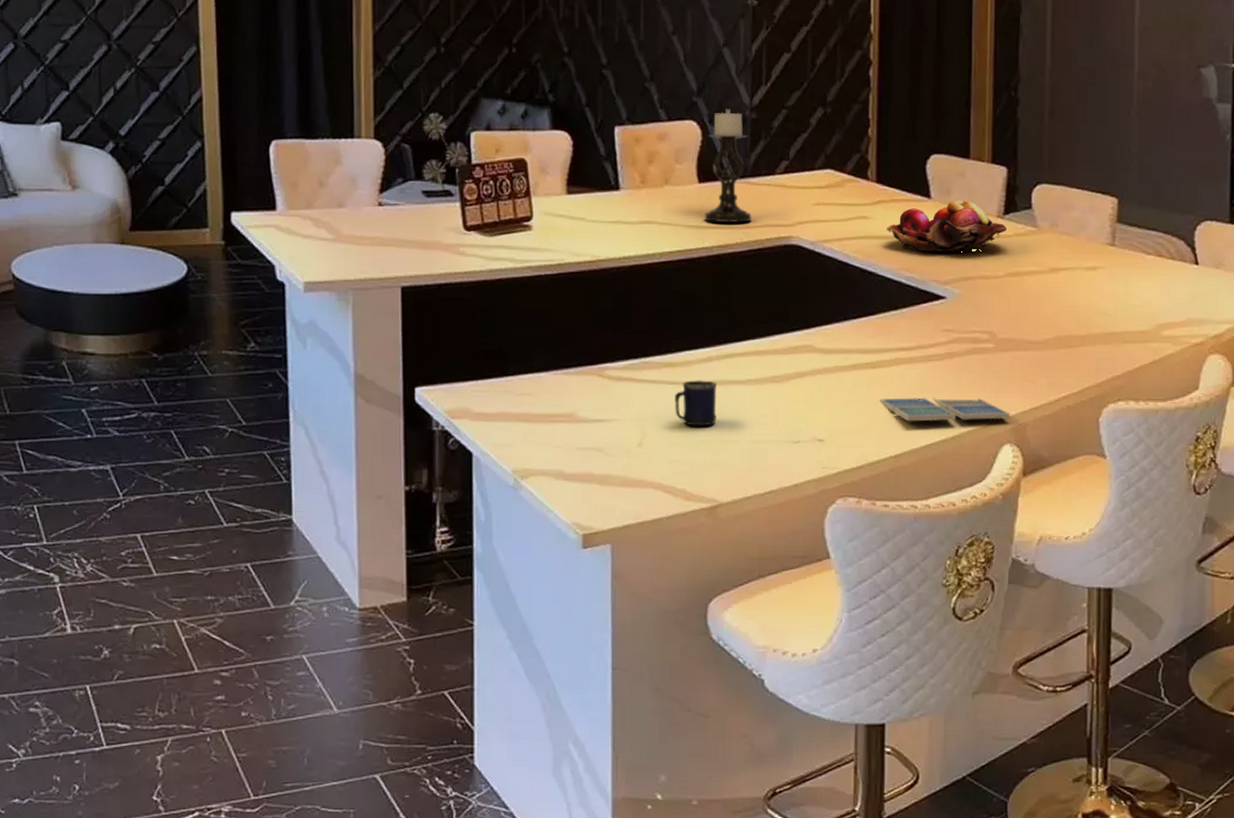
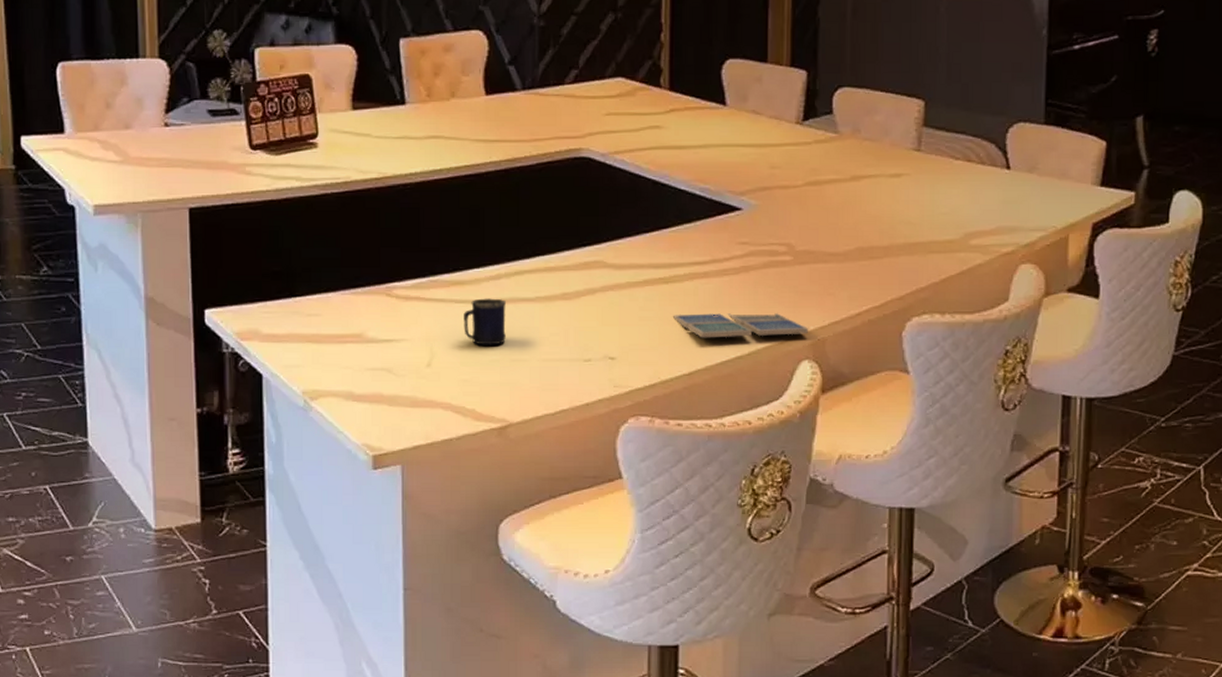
candle holder: present [704,108,752,224] -> none [492,16,540,137]
fruit basket: present [886,201,1008,251] -> none [679,107,807,161]

